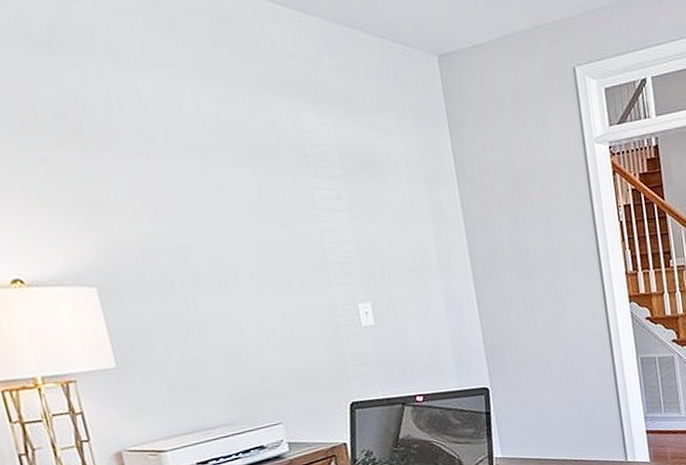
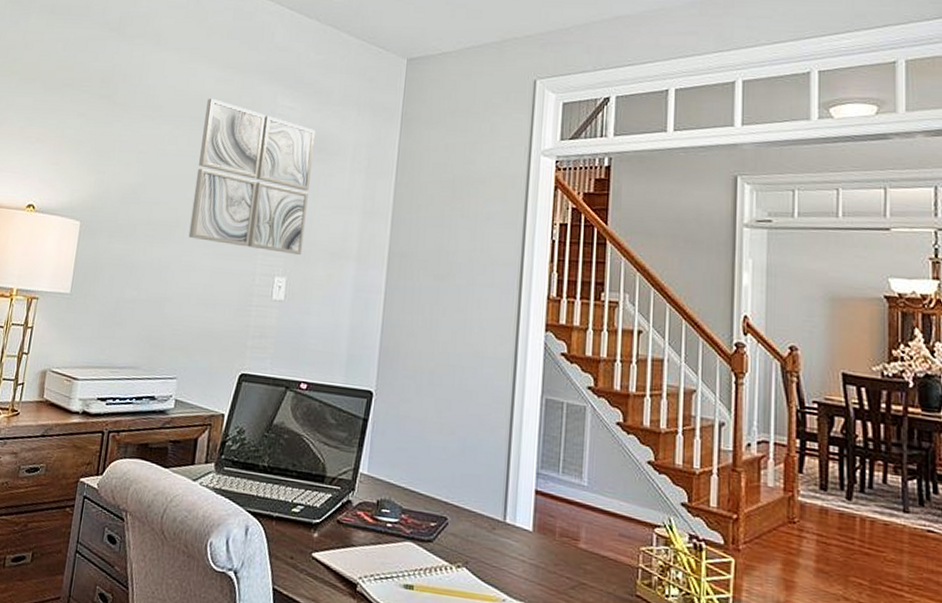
wall art: none [212,122,380,283] -> present [188,98,315,255]

